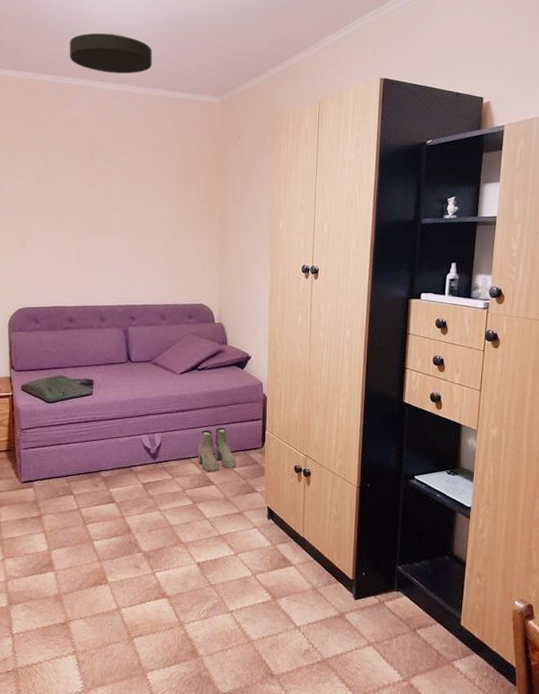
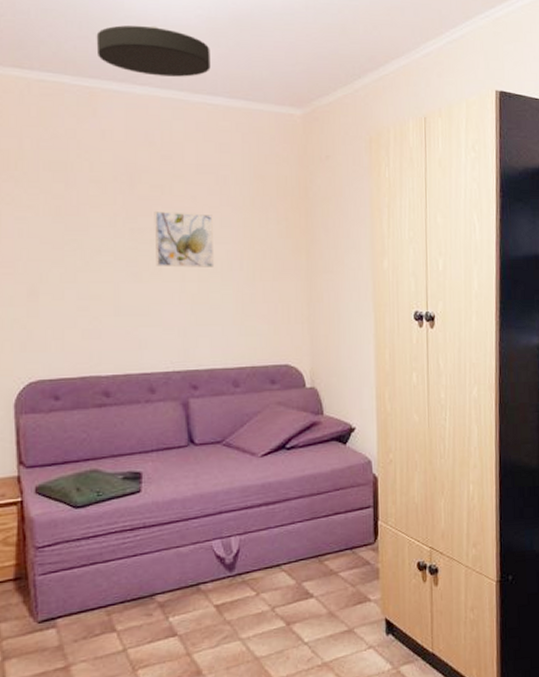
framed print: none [107,181,150,226] -> present [154,211,215,268]
boots: present [198,427,236,472] -> none [289,521,342,581]

